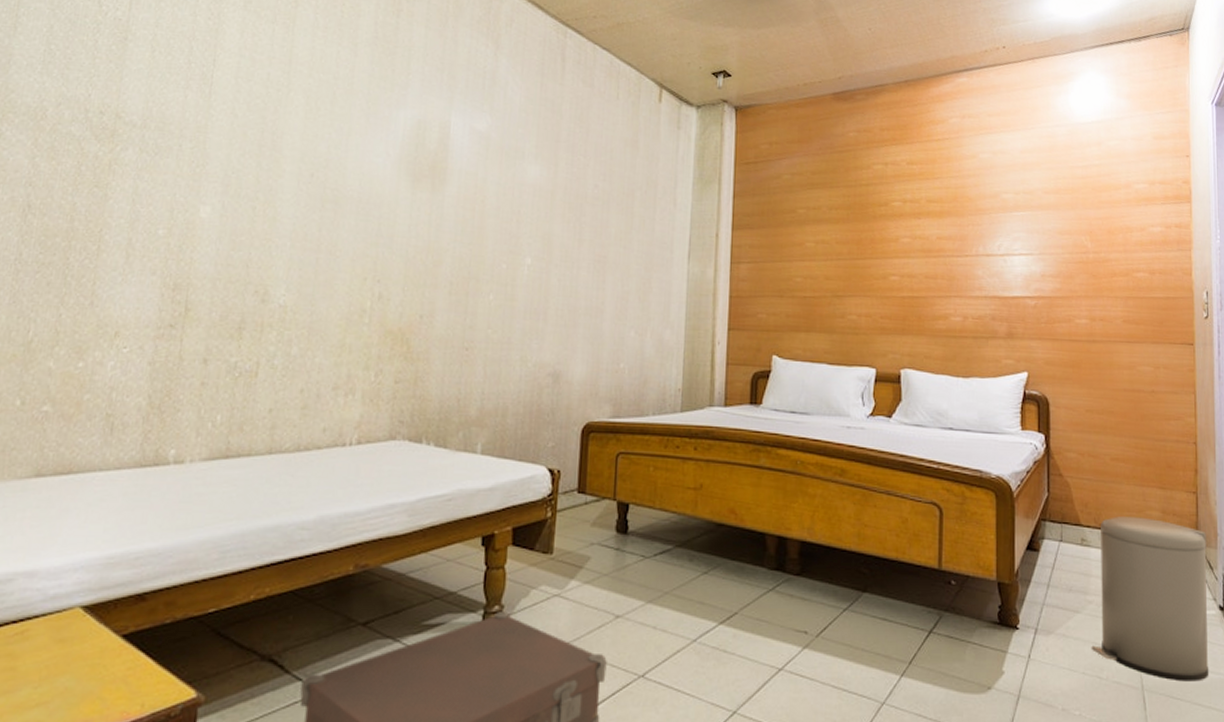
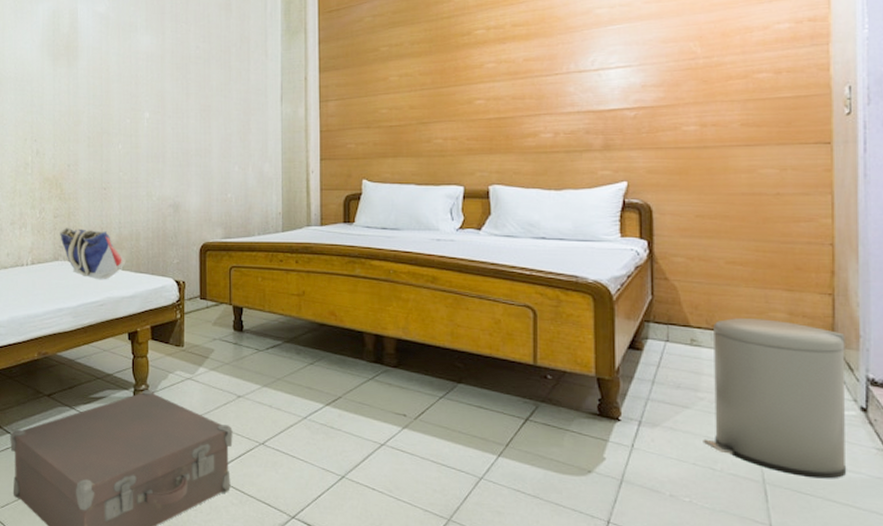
tote bag: none [400,396,487,467] -> present [60,227,126,280]

